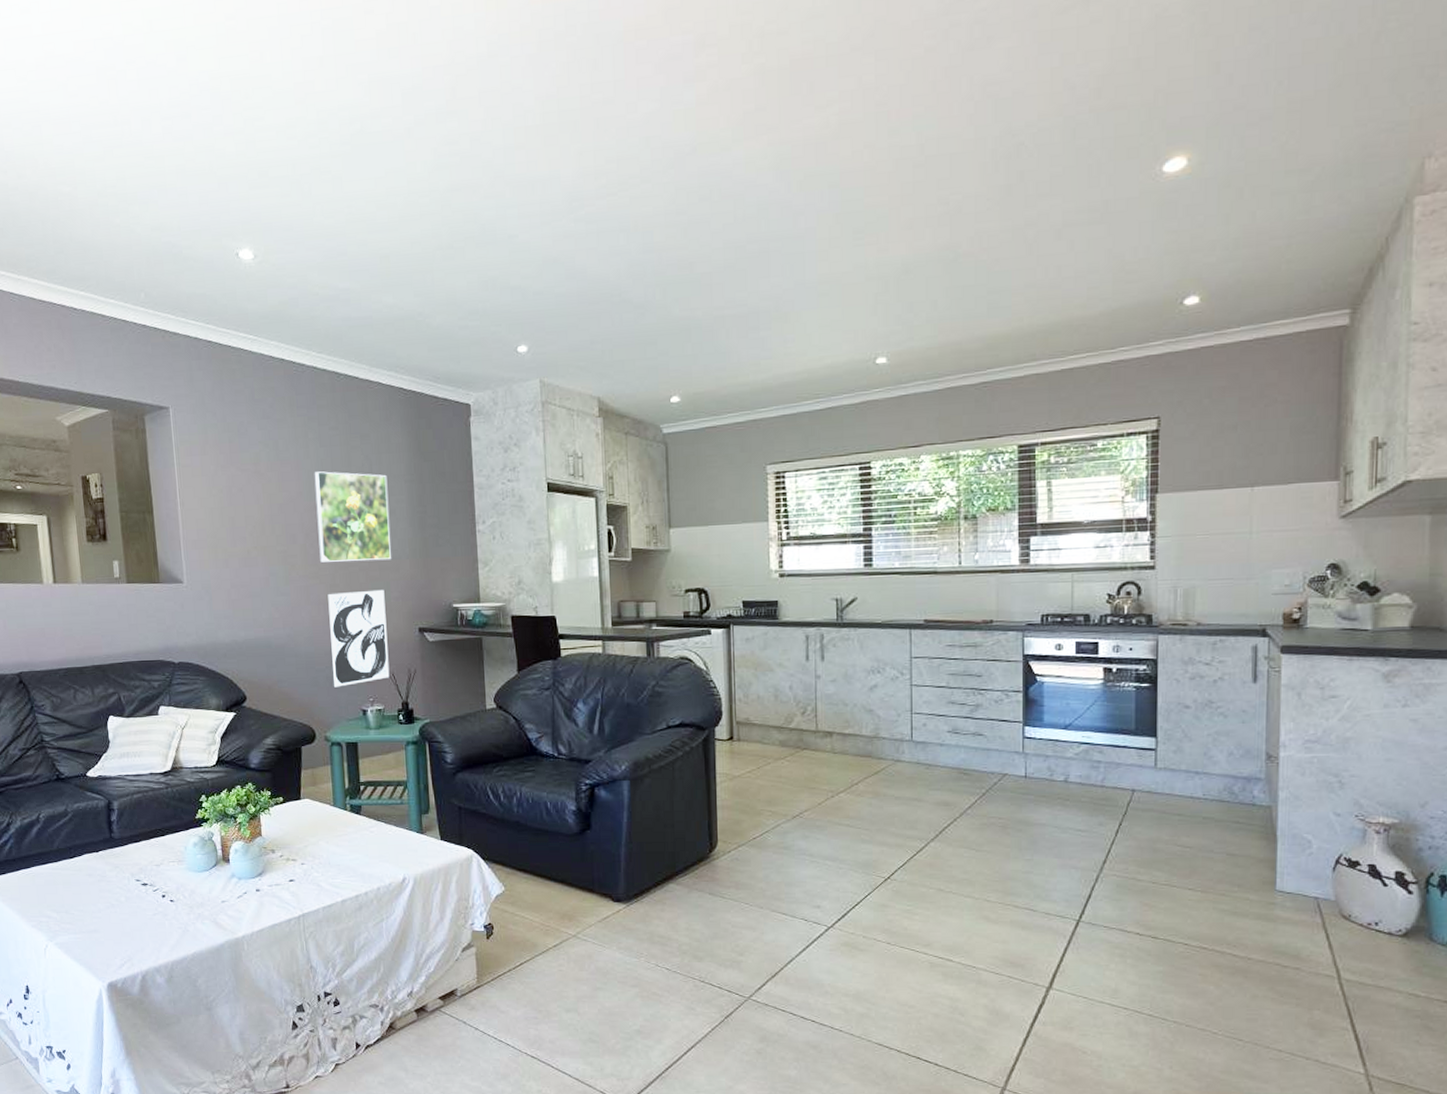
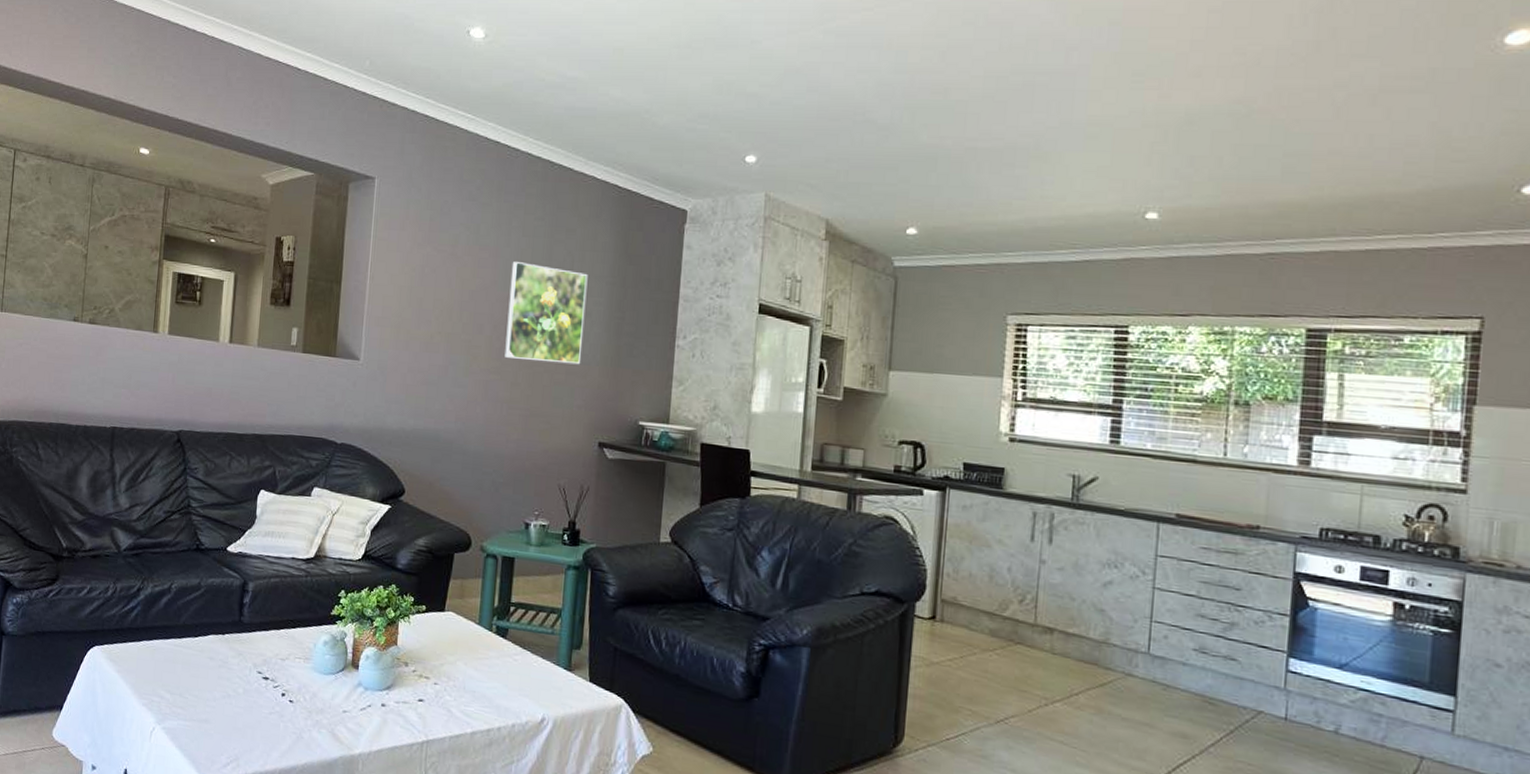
wall art: present [328,589,390,688] -> none [498,392,568,495]

